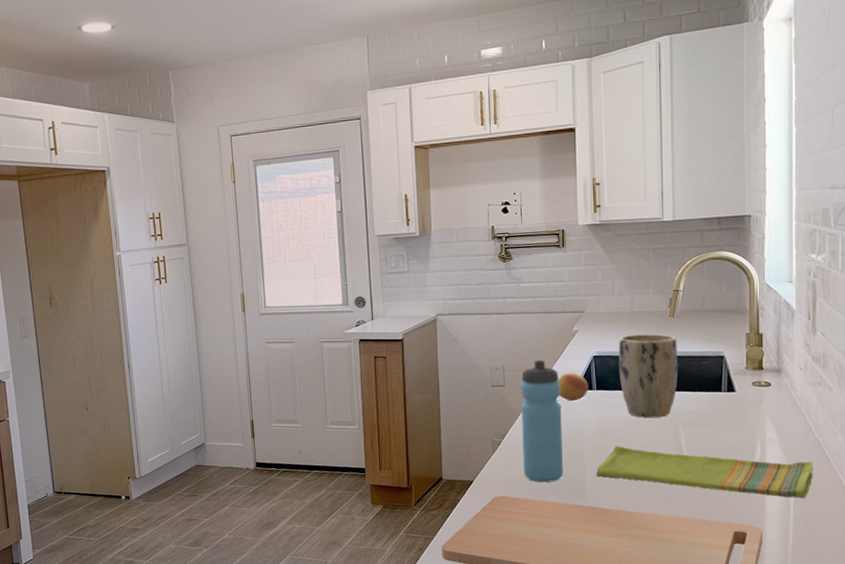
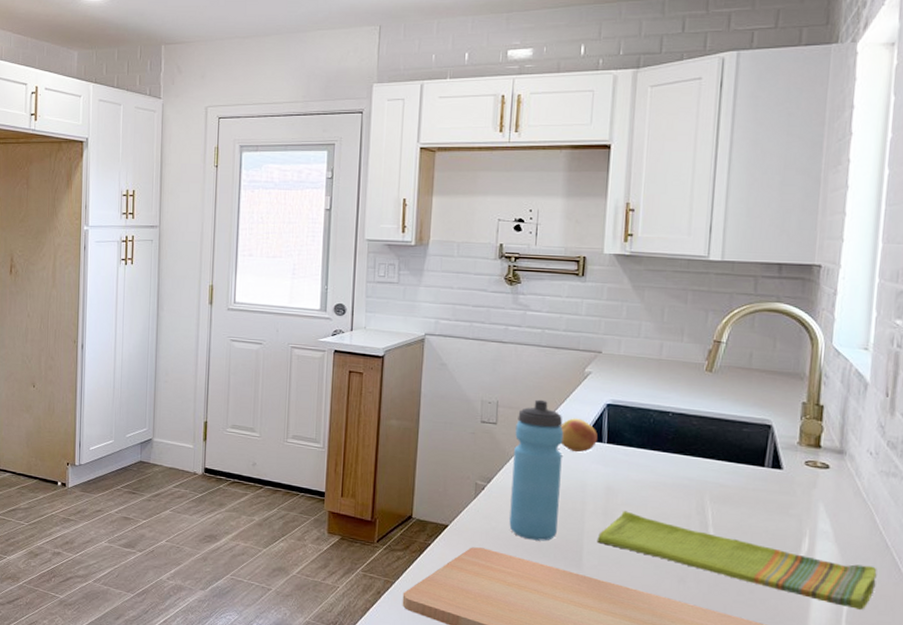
plant pot: present [618,333,678,418] -> none [637,385,714,487]

